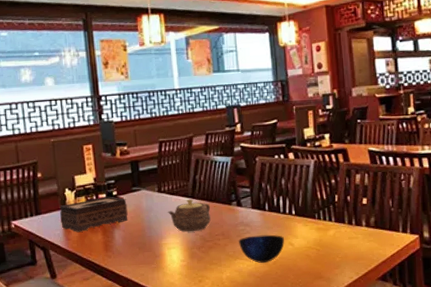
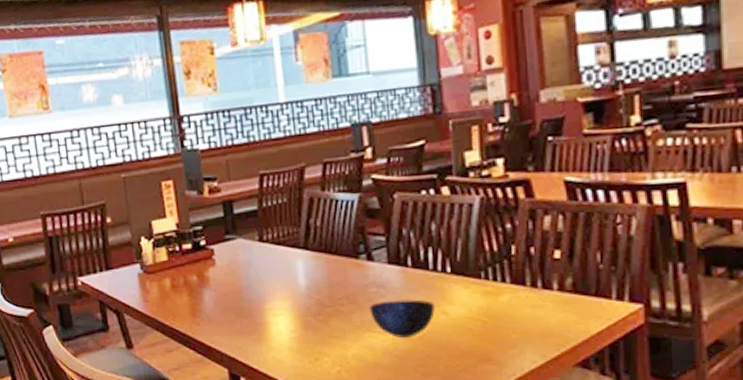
tissue box: present [60,196,128,232] -> none [135,247,220,292]
teapot: present [168,199,211,232] -> none [272,251,330,295]

